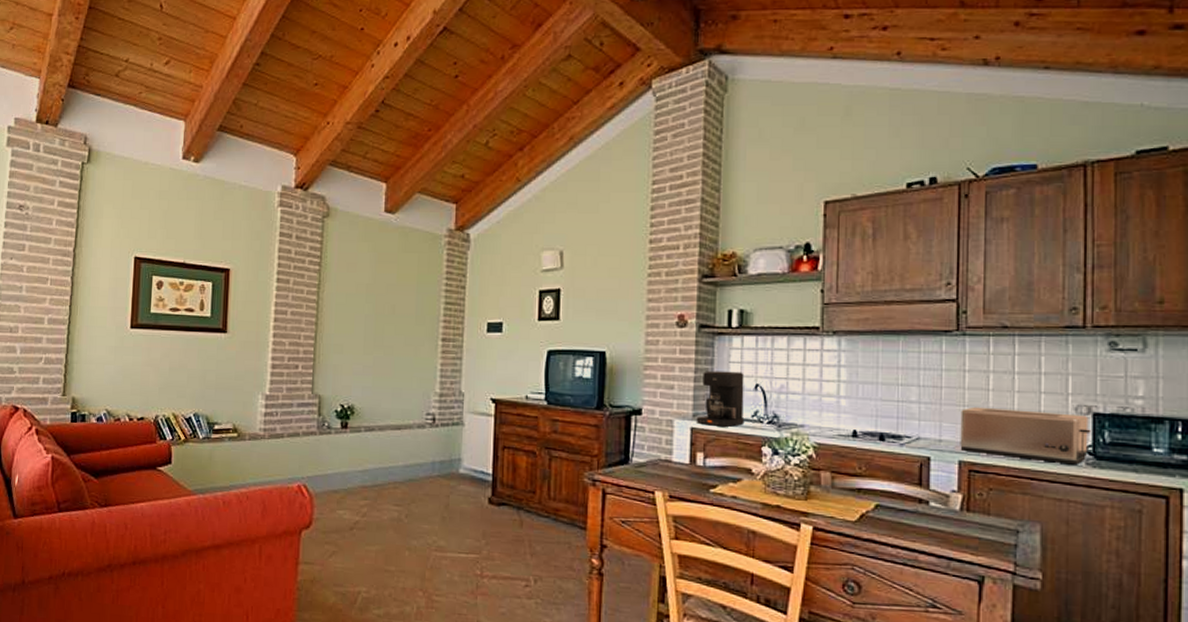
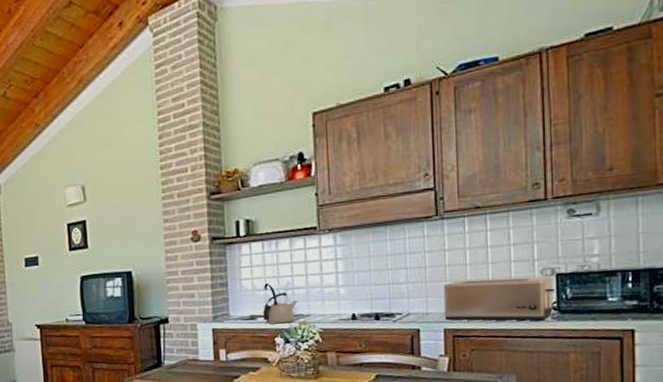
coffee maker: present [697,371,745,428] -> none [217,275,258,326]
kettle: none [750,395,792,432] -> present [263,292,298,325]

